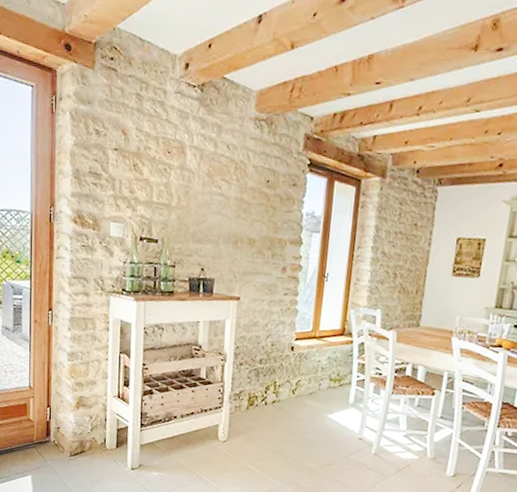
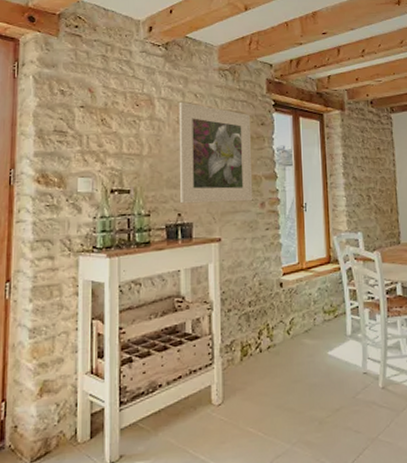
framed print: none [204,152,282,265] -> present [178,101,253,204]

